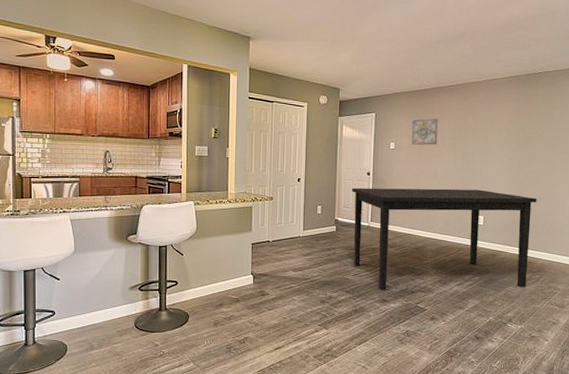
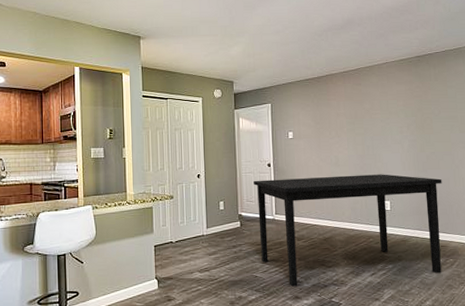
wall art: present [411,118,438,145] -> none [308,105,336,133]

